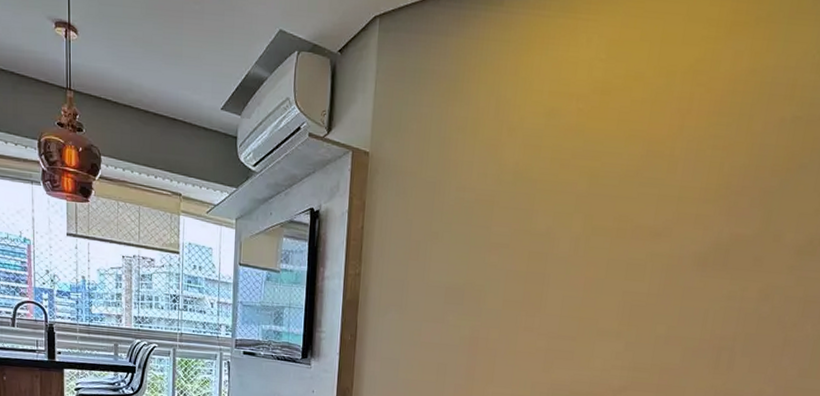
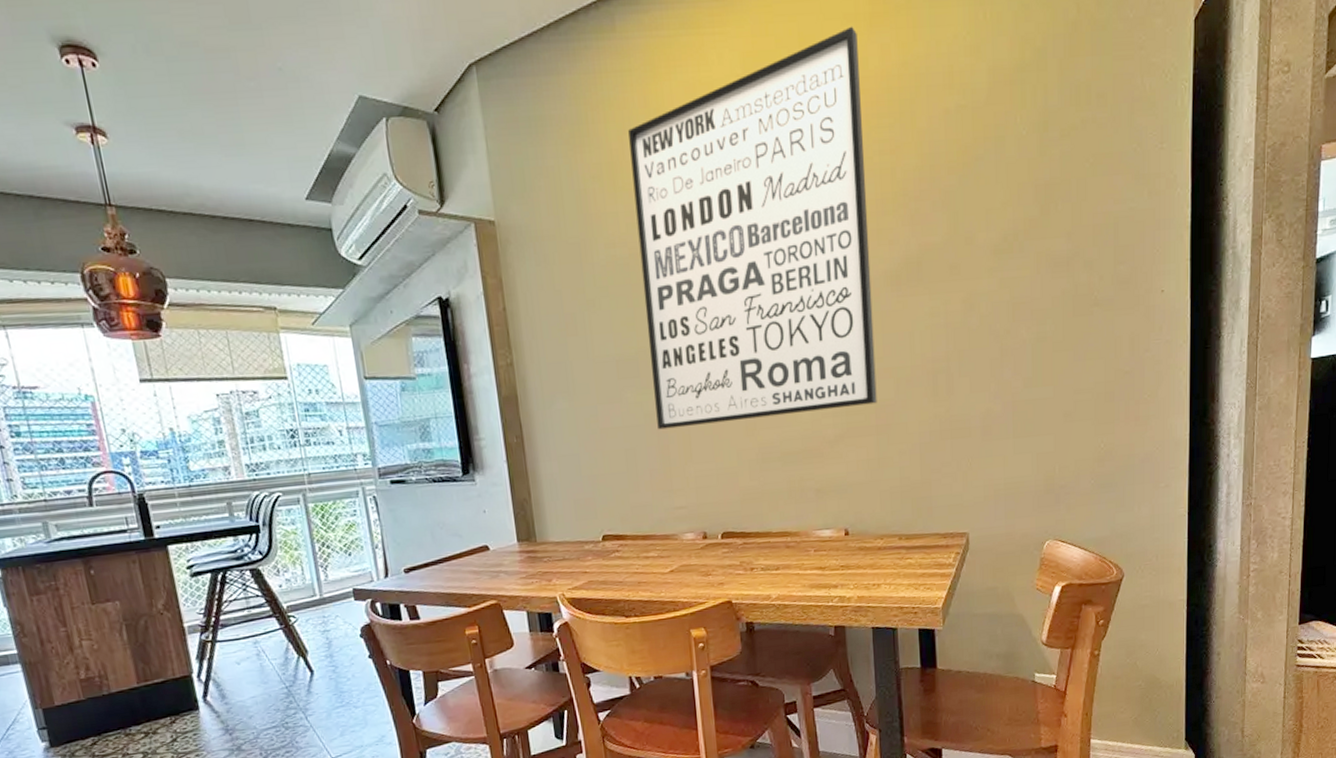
wall art: none [469,30,716,366] -> present [628,26,877,430]

